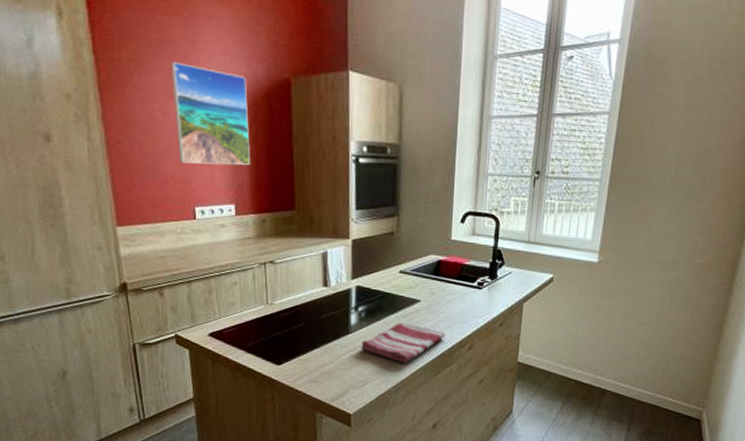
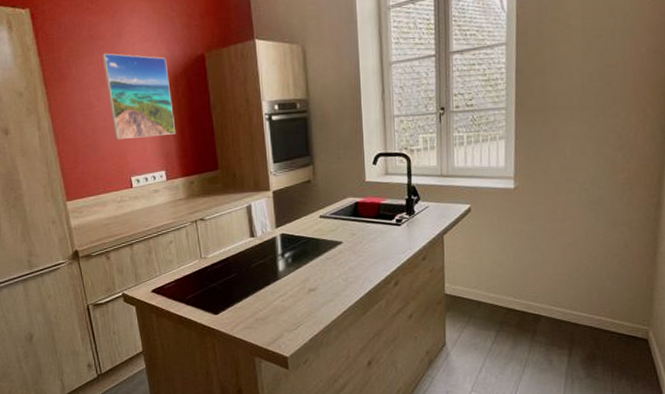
dish towel: present [361,321,446,363] -> none [290,263,370,304]

